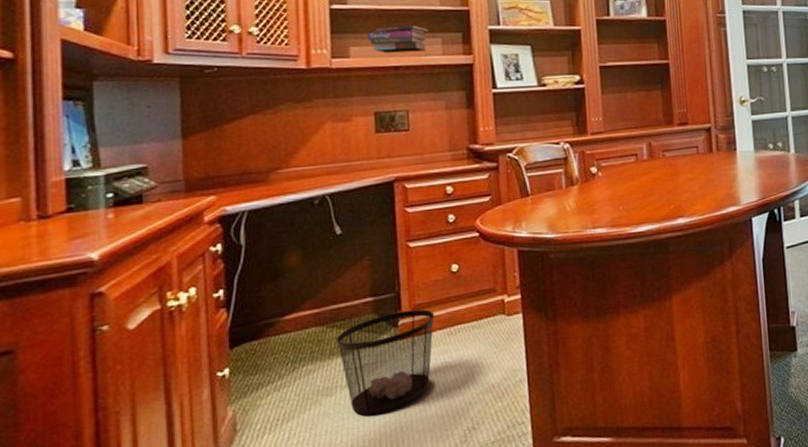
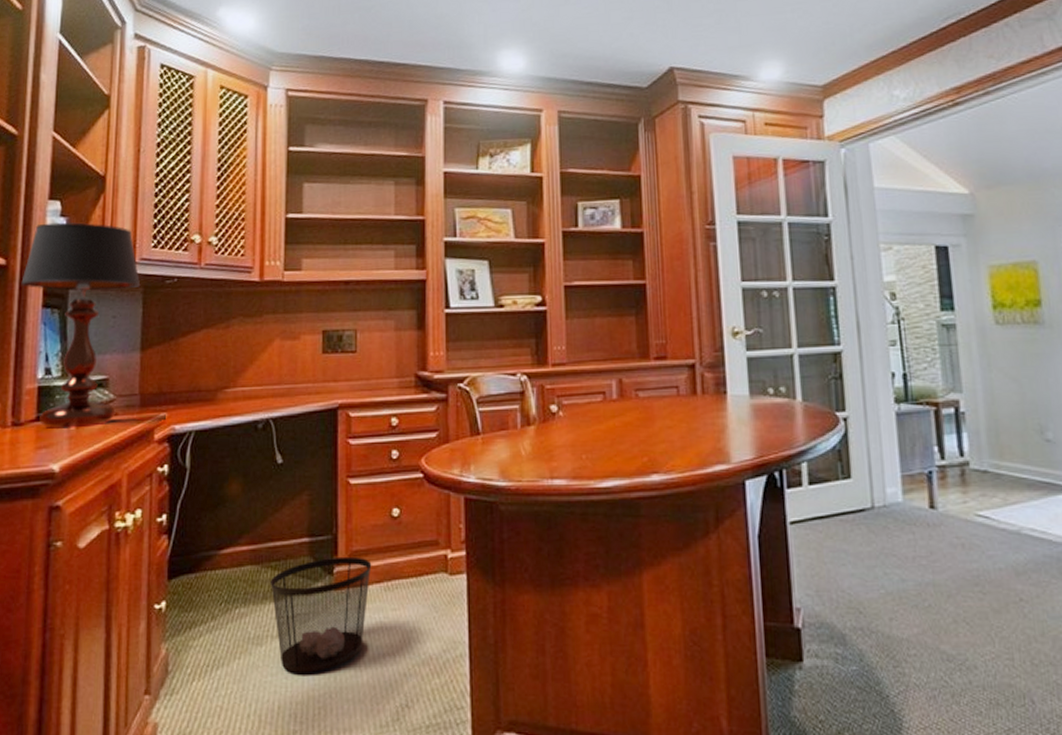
table lamp: none [33,13,177,218] -> present [20,222,141,427]
books: present [367,25,429,53] -> none [321,235,382,266]

